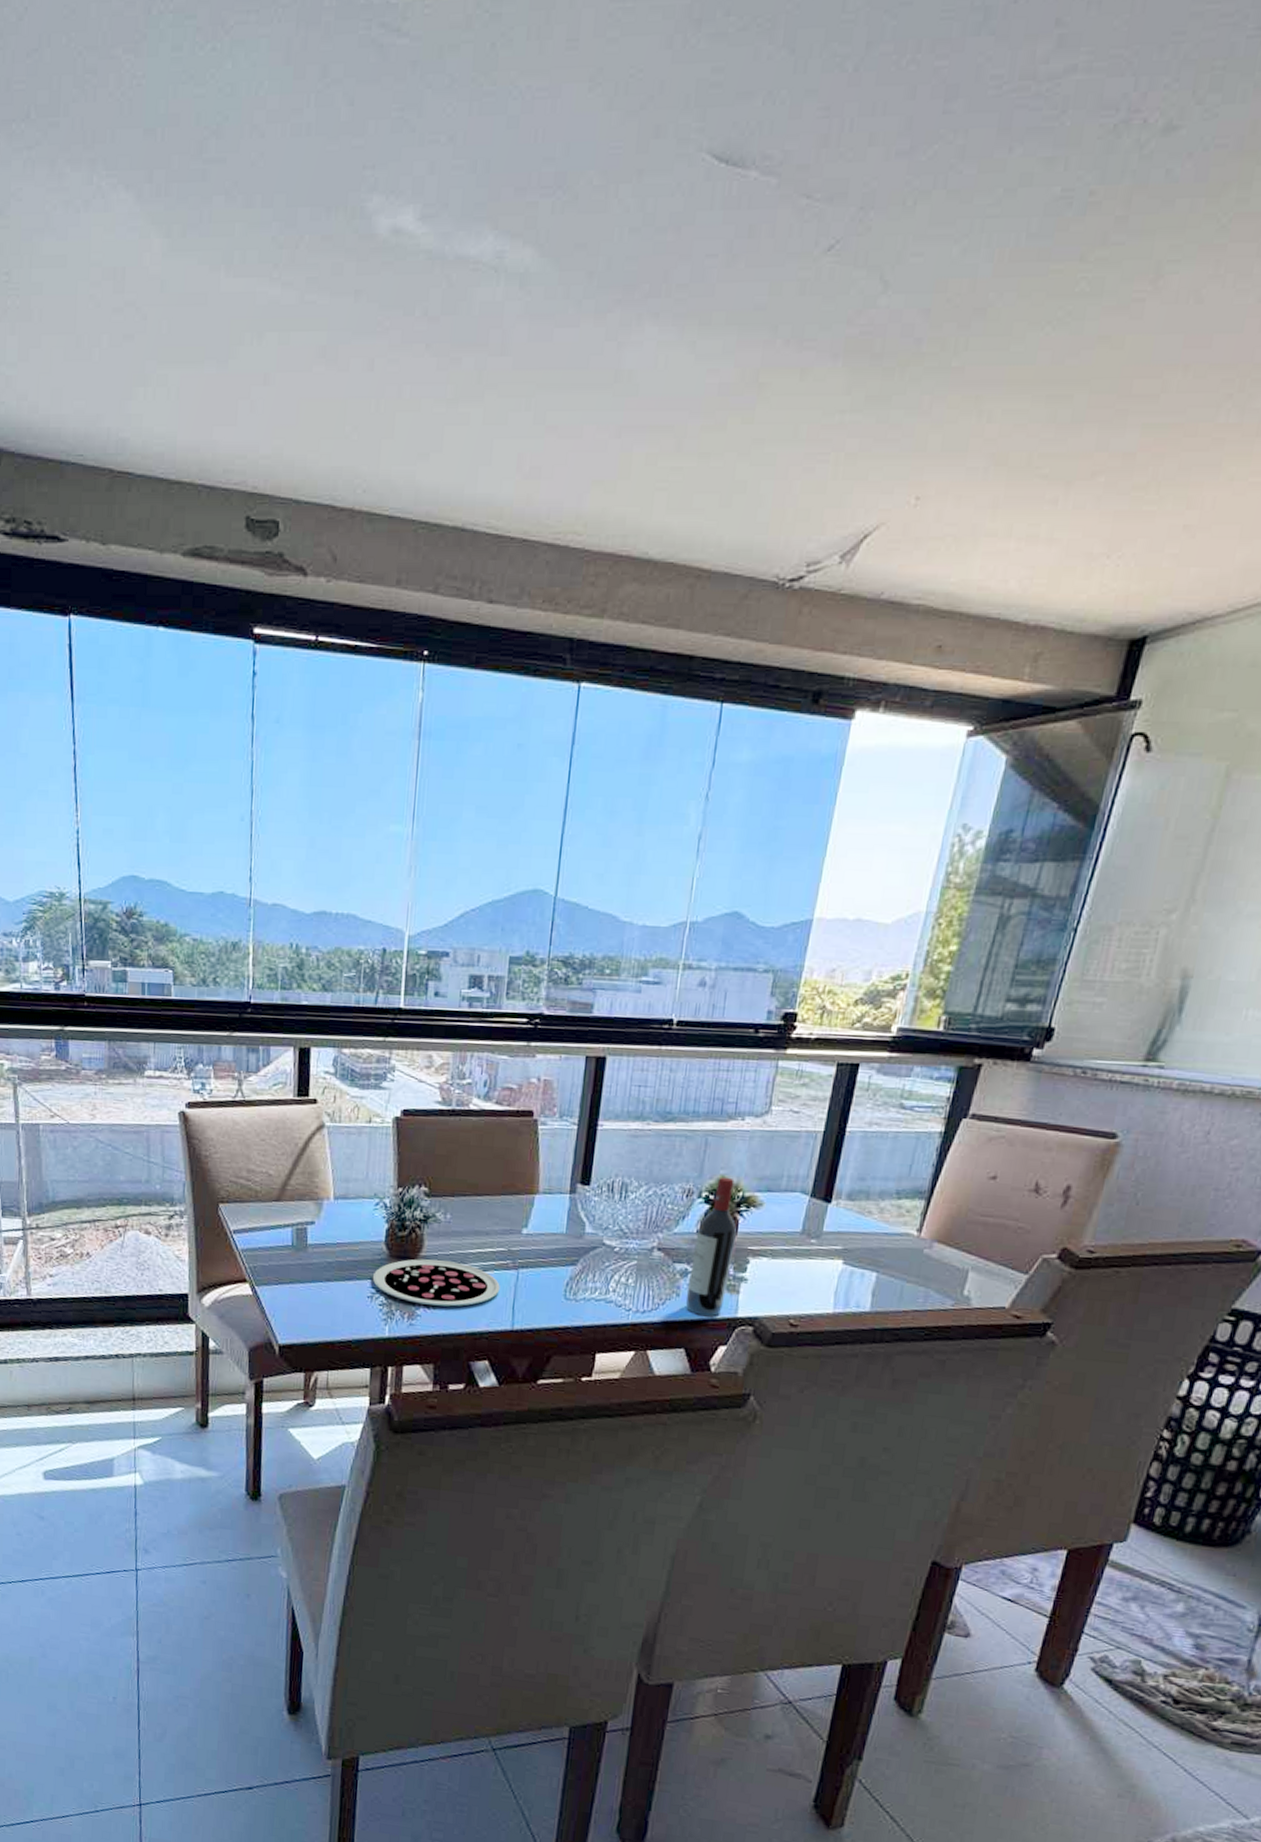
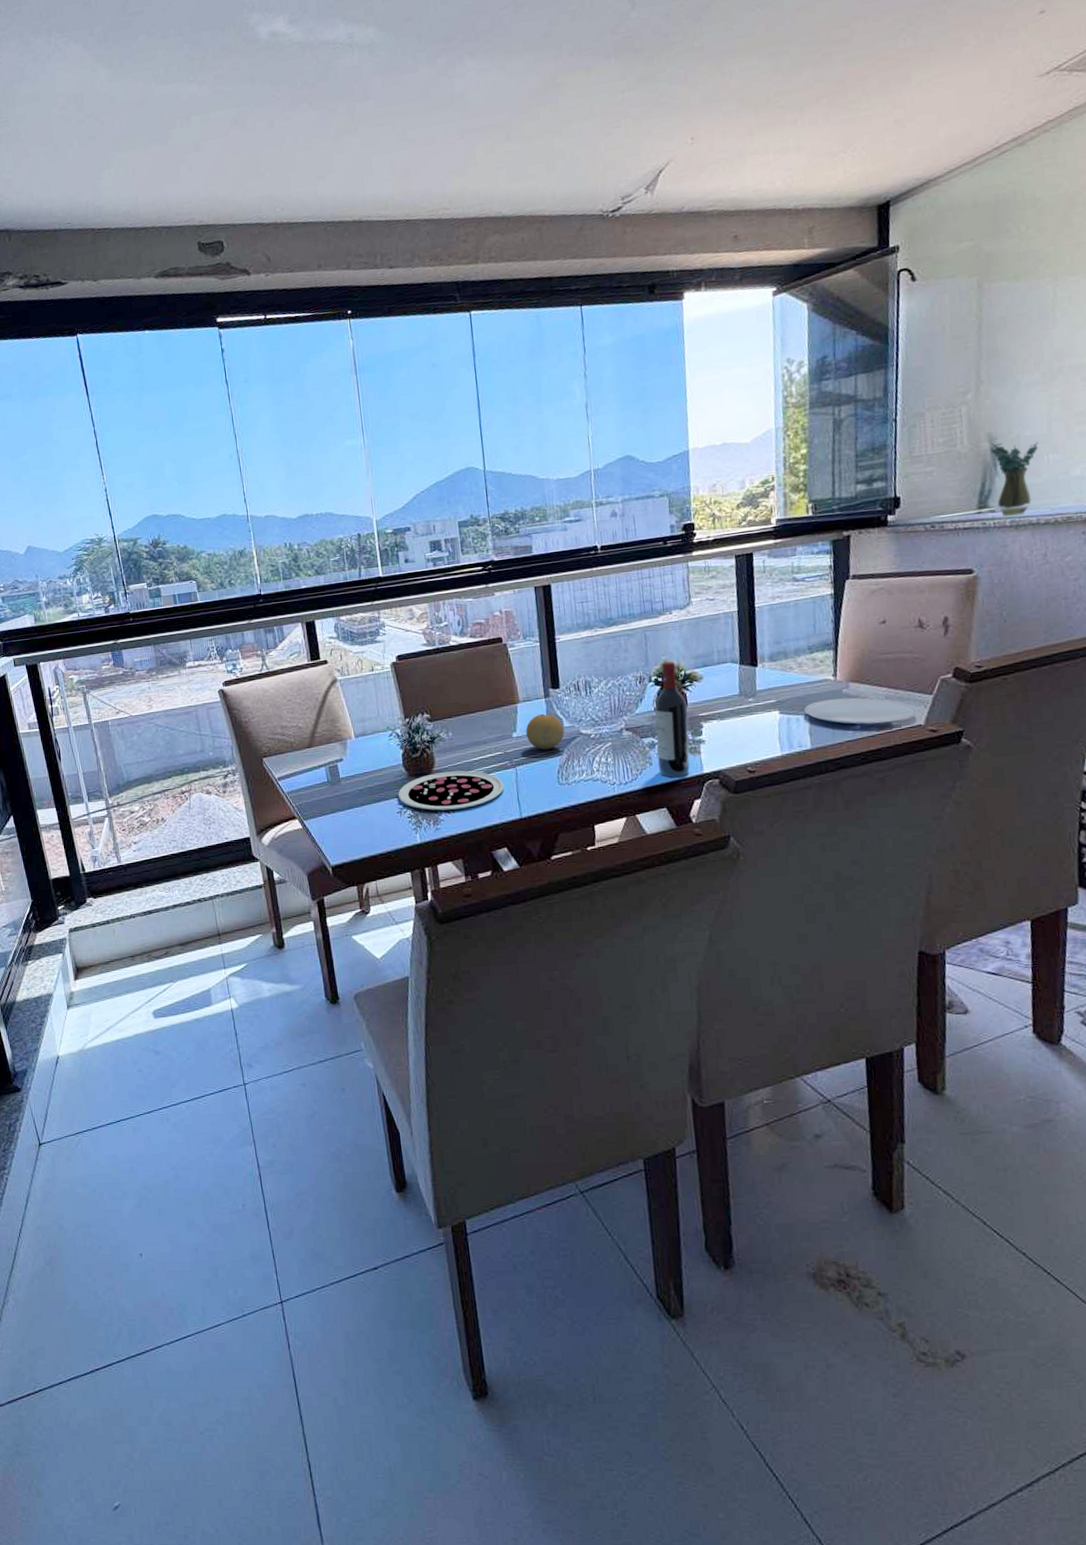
fruit: none [538,1211,585,1256] -> present [526,713,565,750]
plate: none [873,1257,1006,1299] -> present [805,697,919,725]
vase: none [1168,981,1240,1078] -> present [991,442,1038,517]

